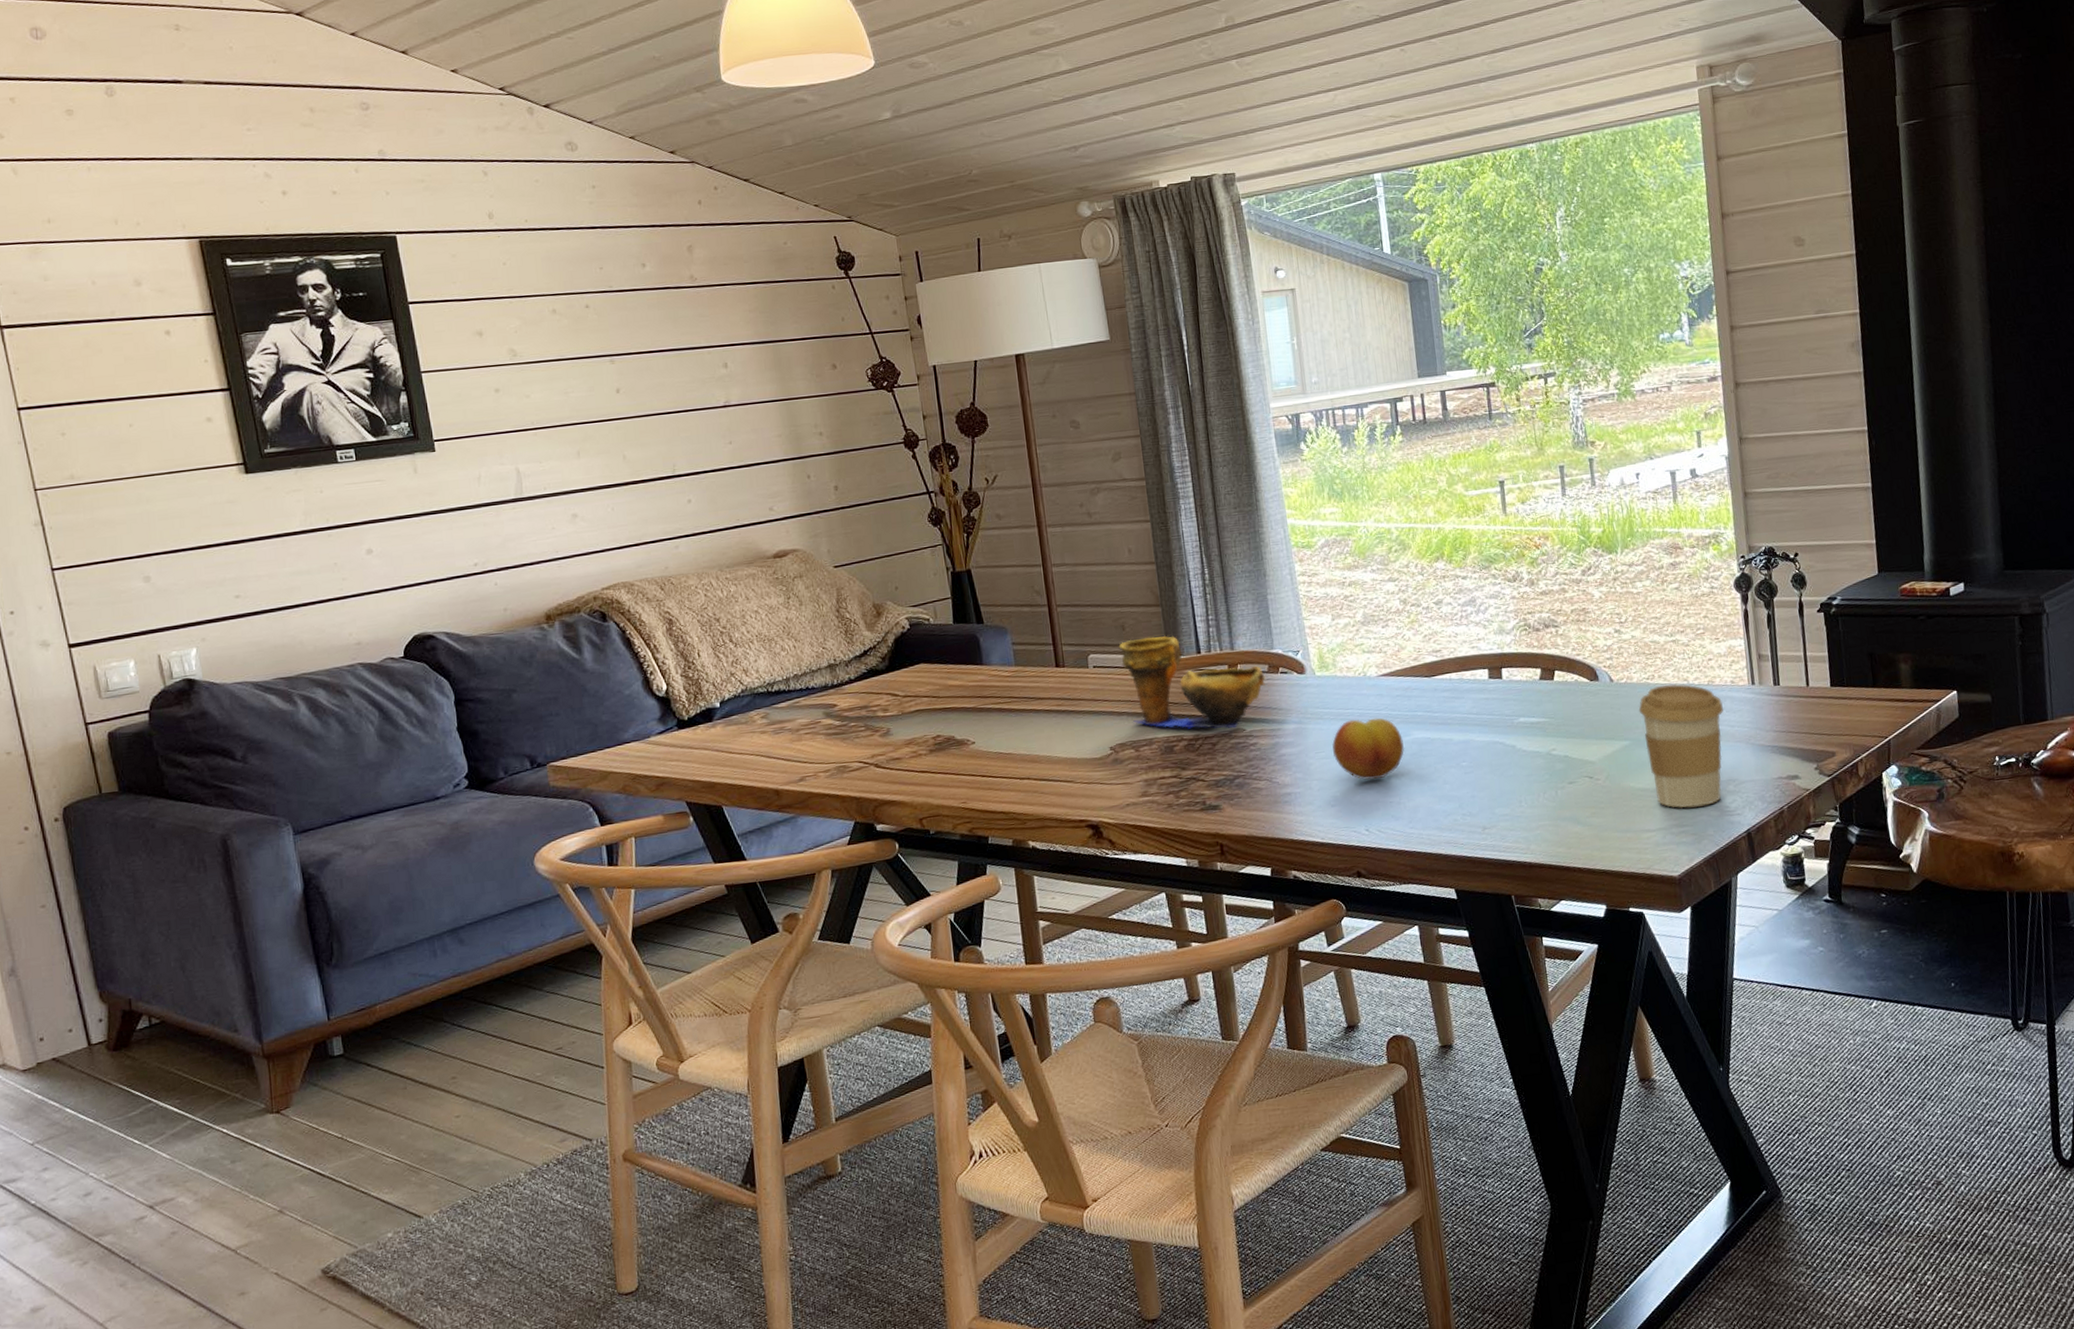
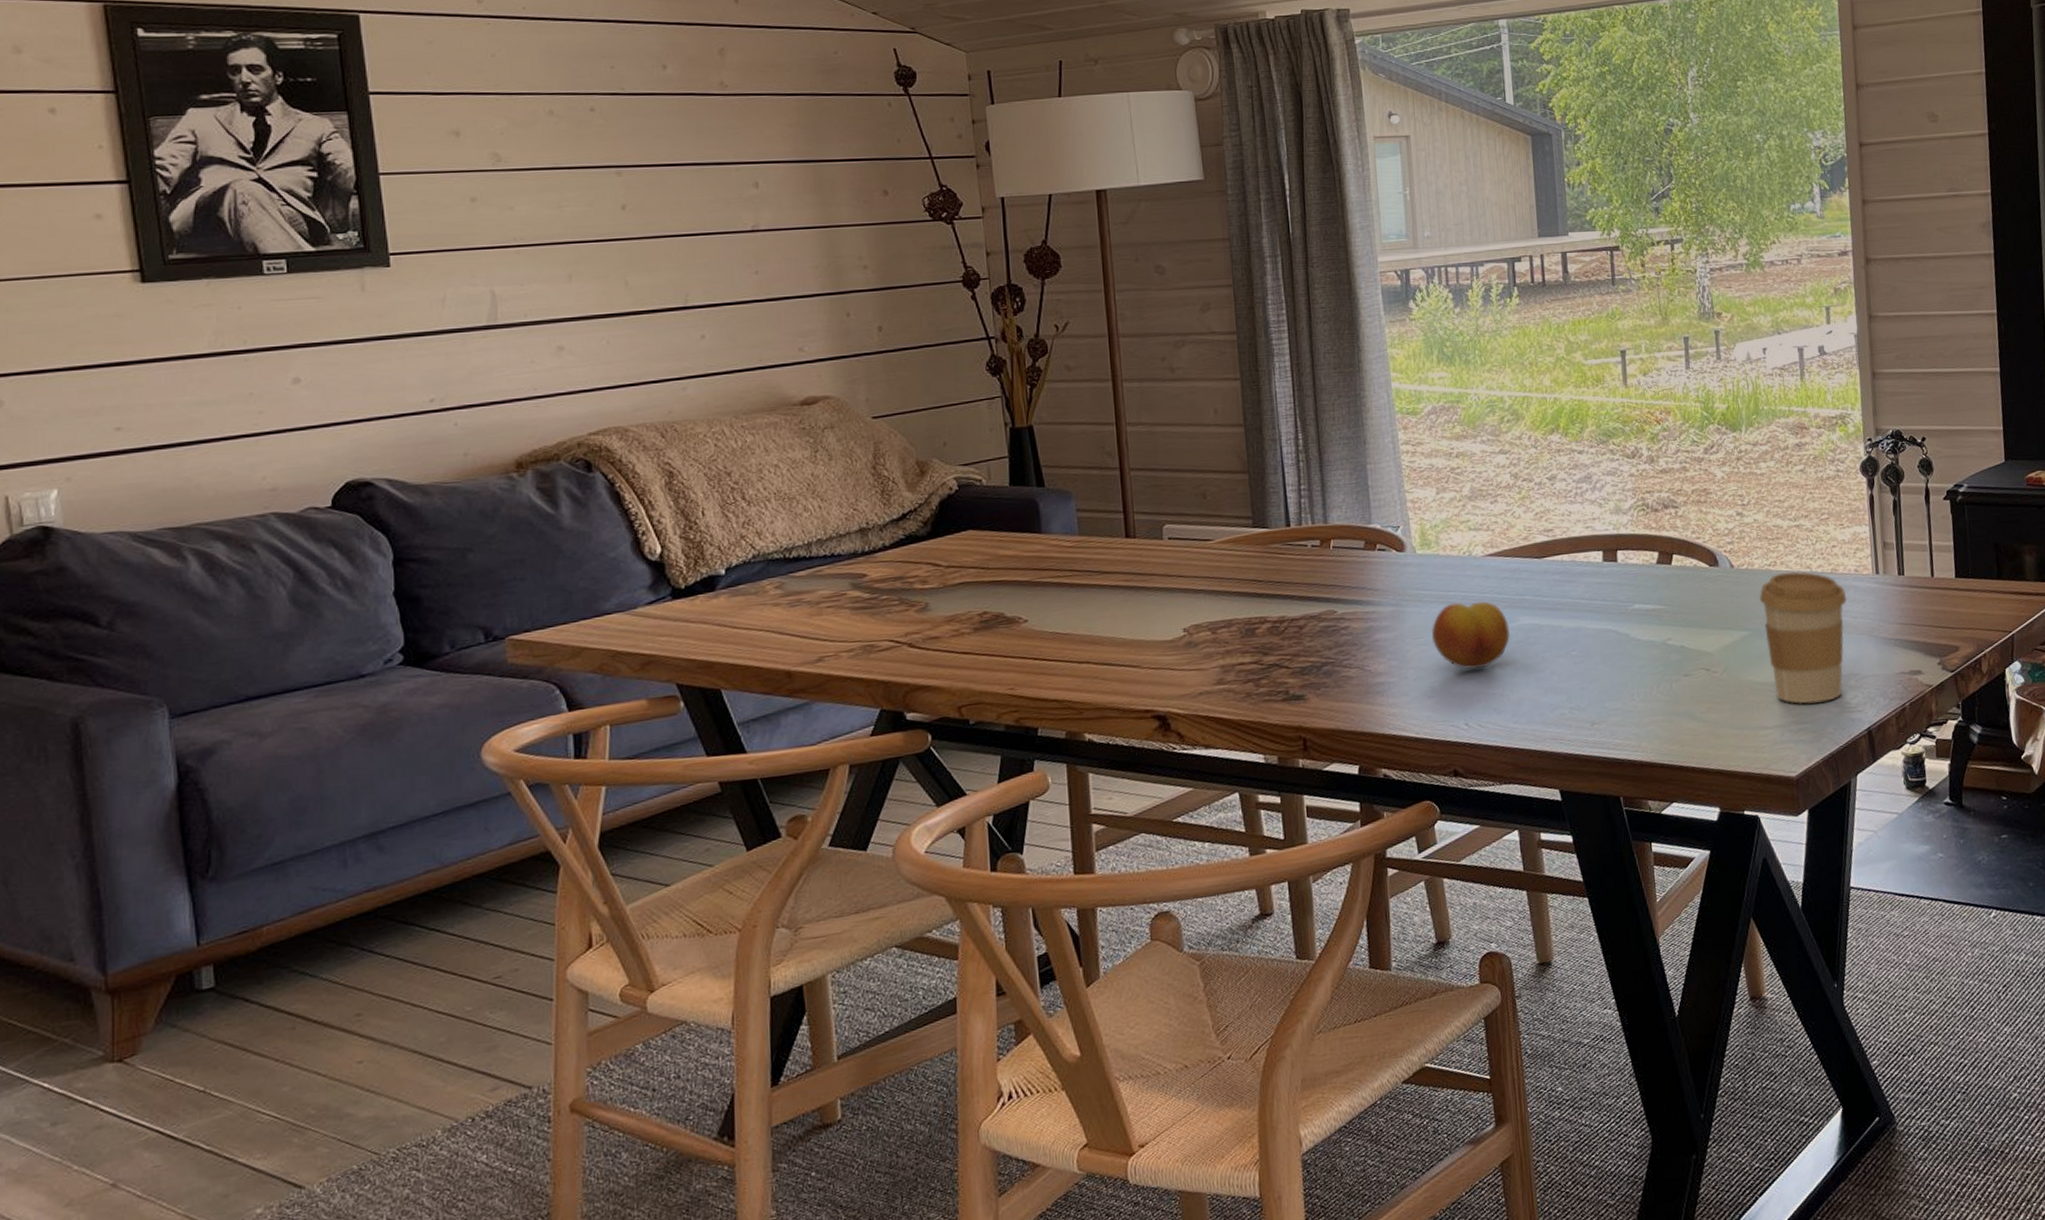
decorative bowl: present [1118,635,1266,729] -> none [1198,505,1361,611]

